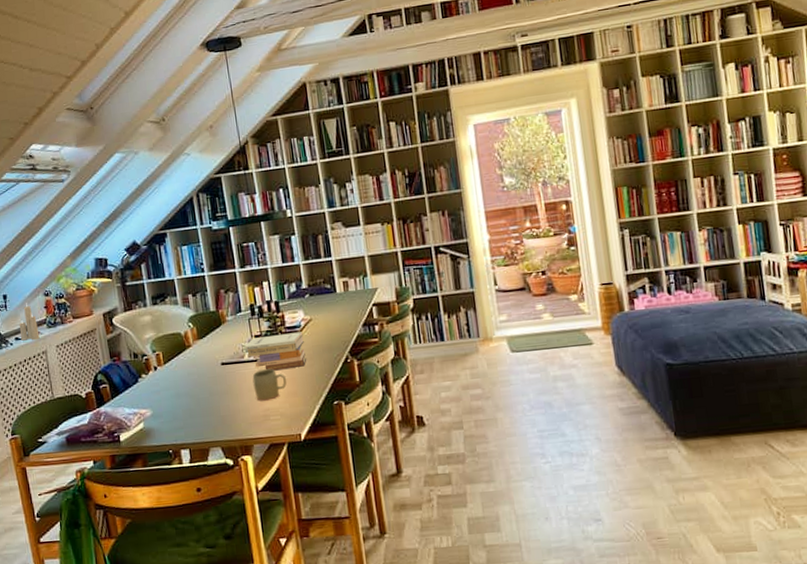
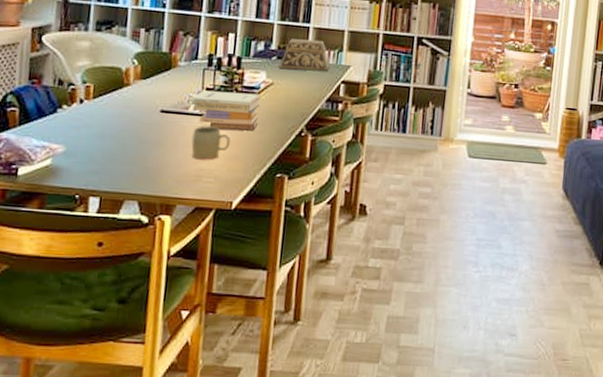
decorative box: none [313,270,359,305] -> present [279,38,330,72]

